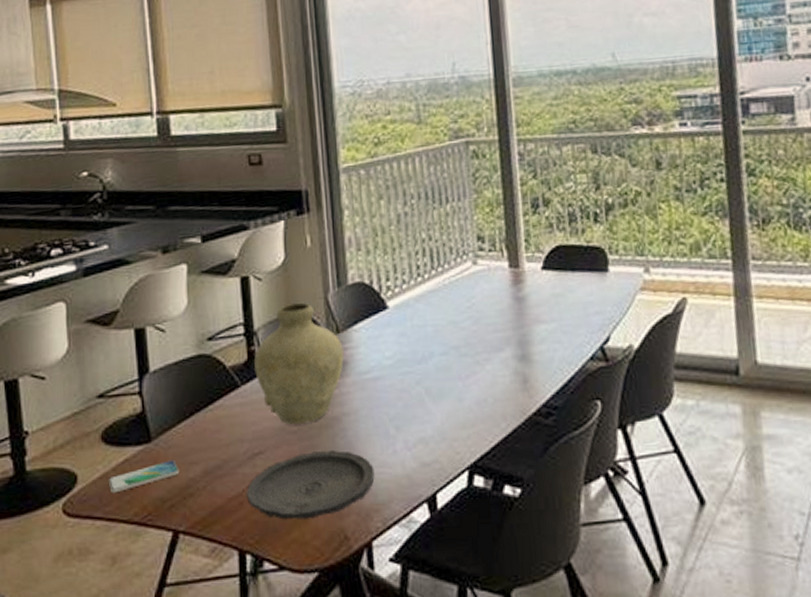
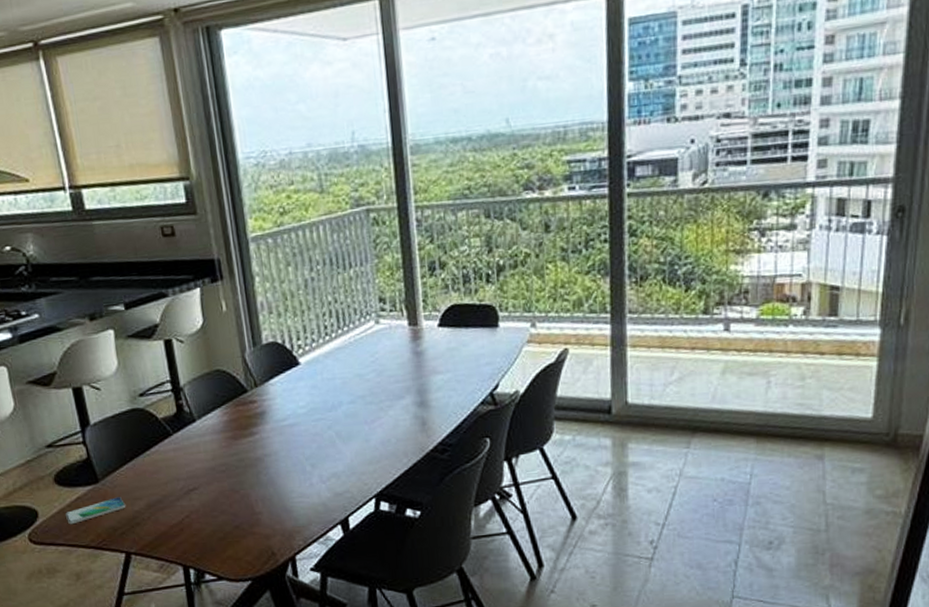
plate: present [247,449,375,520] -> none [185,484,295,542]
vase: present [254,302,344,425] -> none [183,361,263,466]

